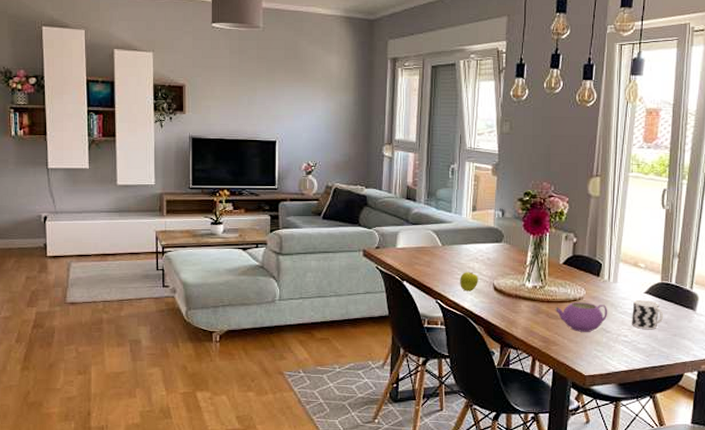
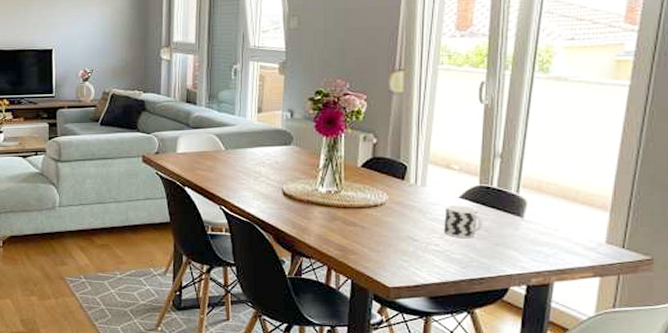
fruit: present [460,272,478,291] -> none [245,177,266,197]
teapot: present [555,302,608,332] -> none [352,208,415,240]

